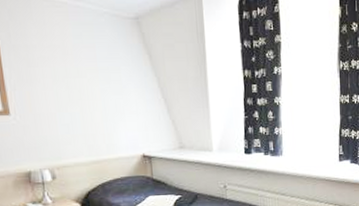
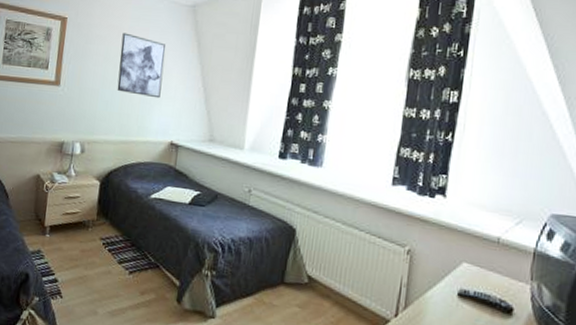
wall art: none [67,51,123,115] -> present [117,32,165,99]

